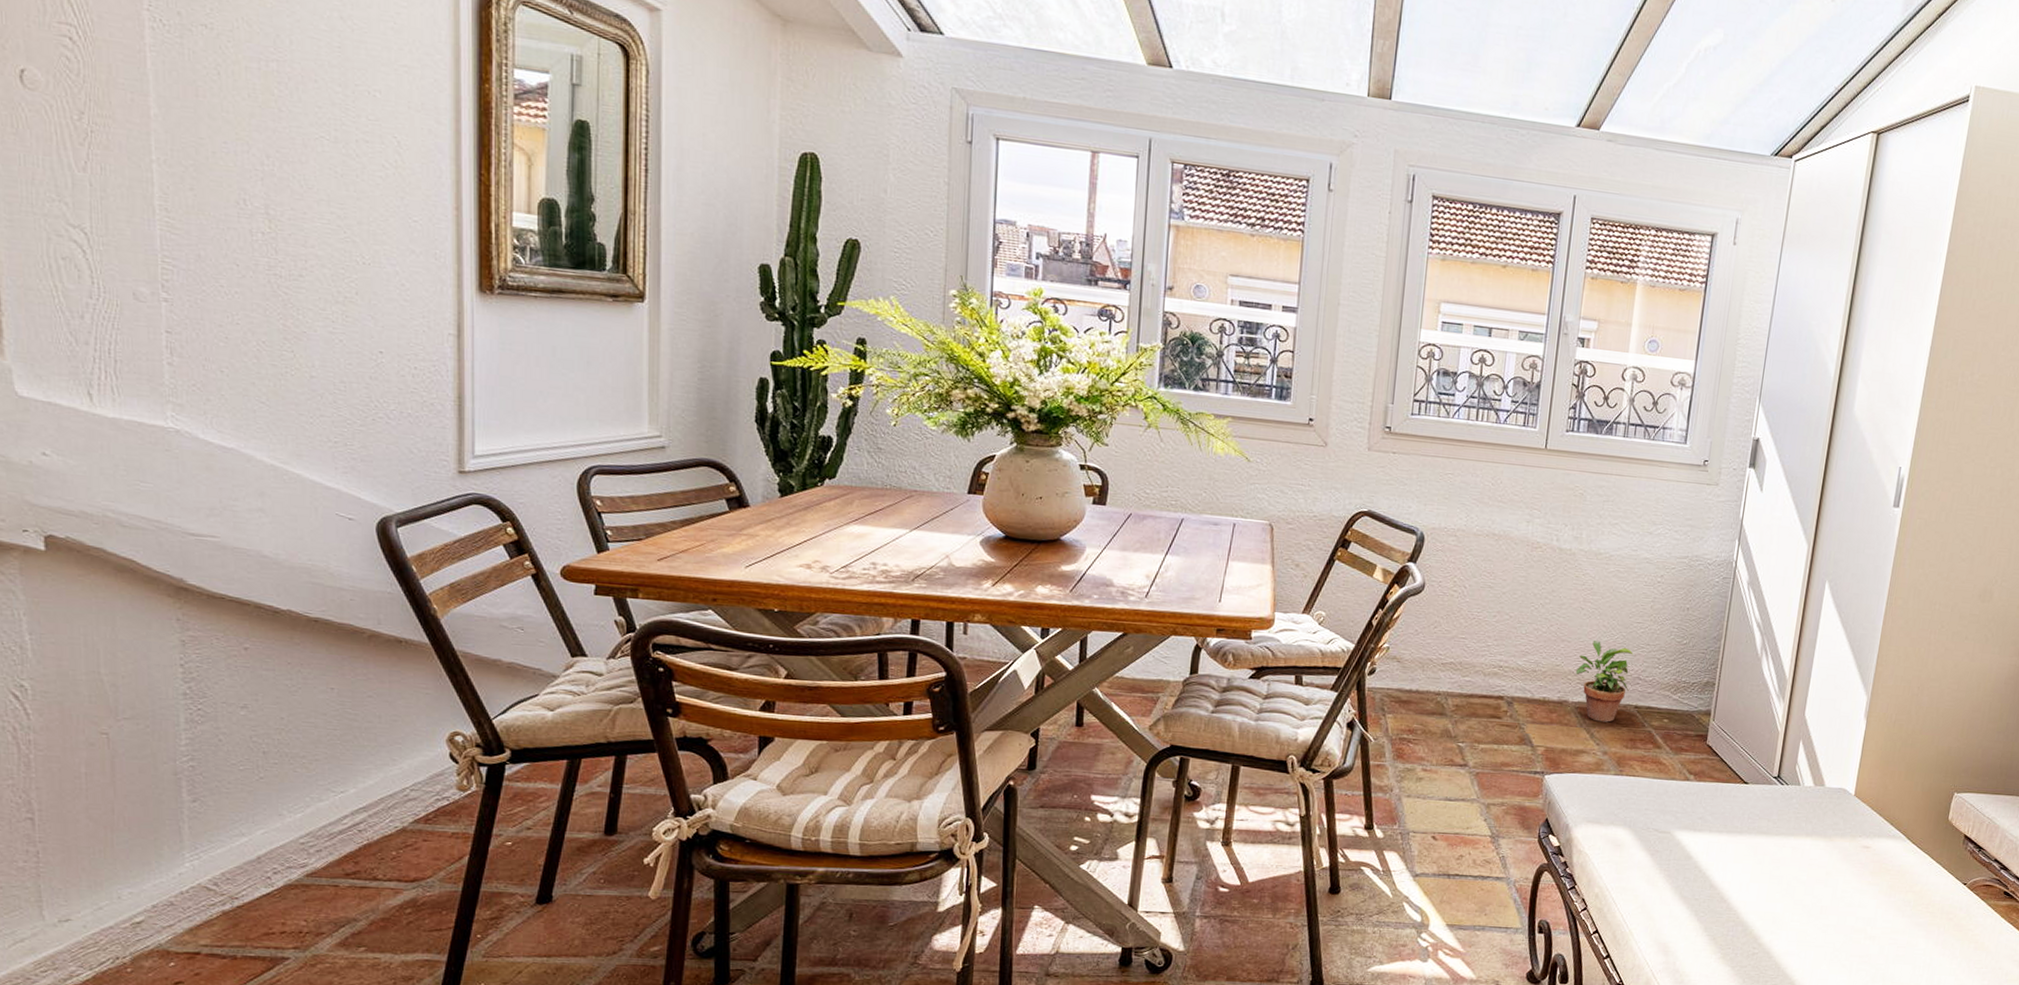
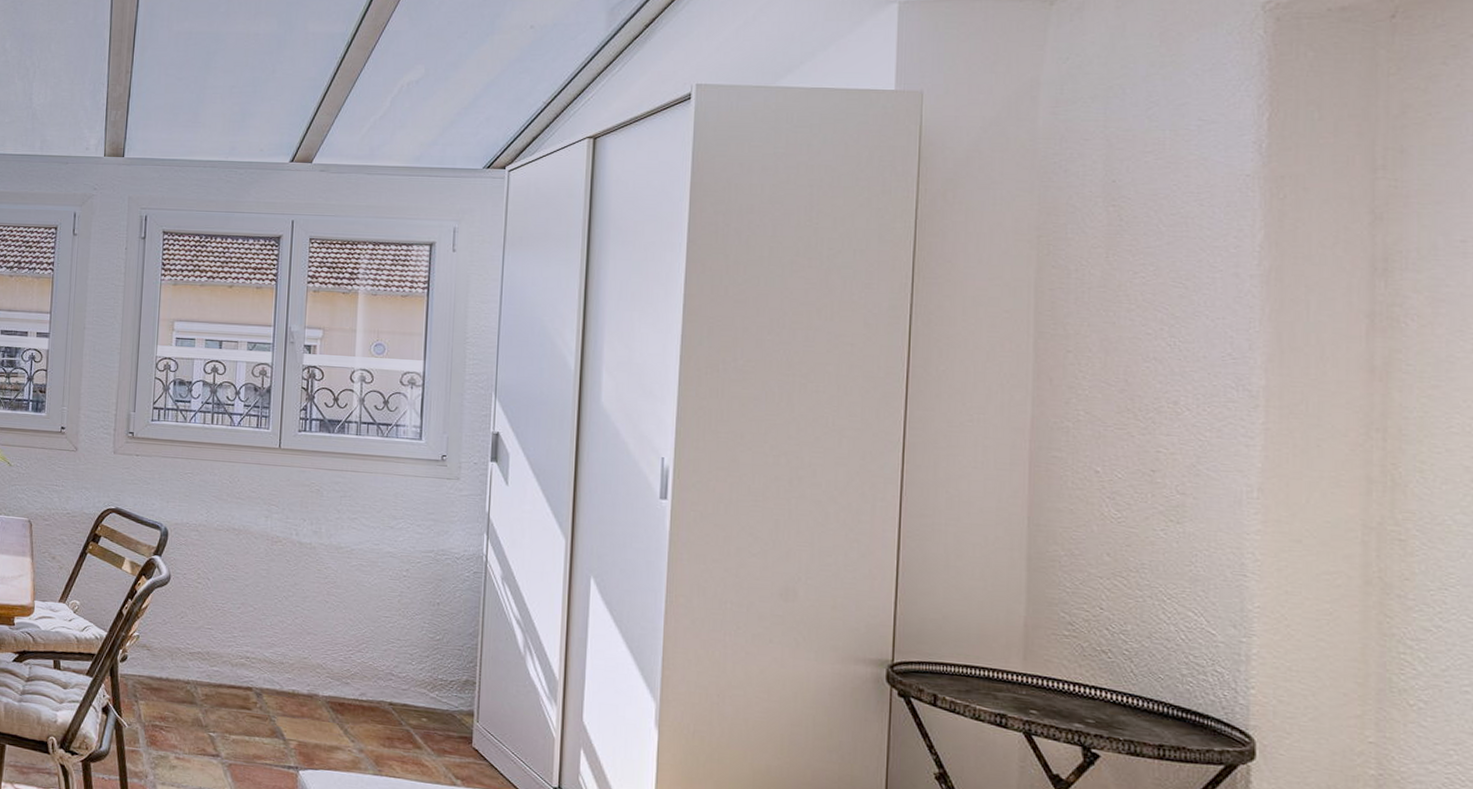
potted plant: present [1575,641,1634,723] -> none [324,634,384,719]

